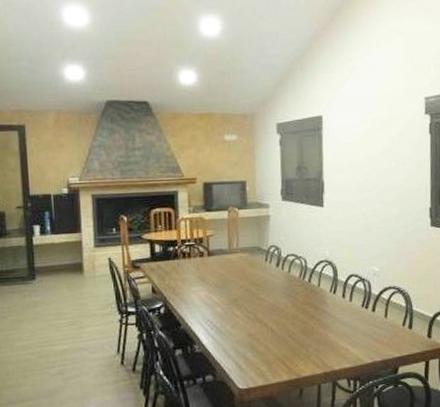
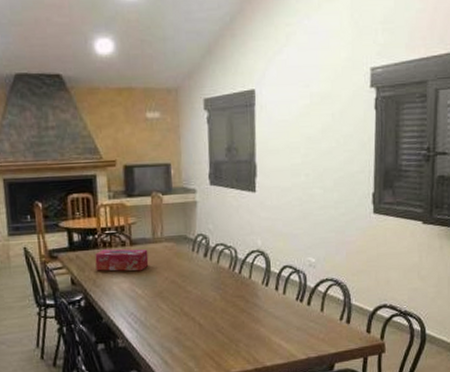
tissue box: none [175,259,225,280] -> present [95,249,149,271]

